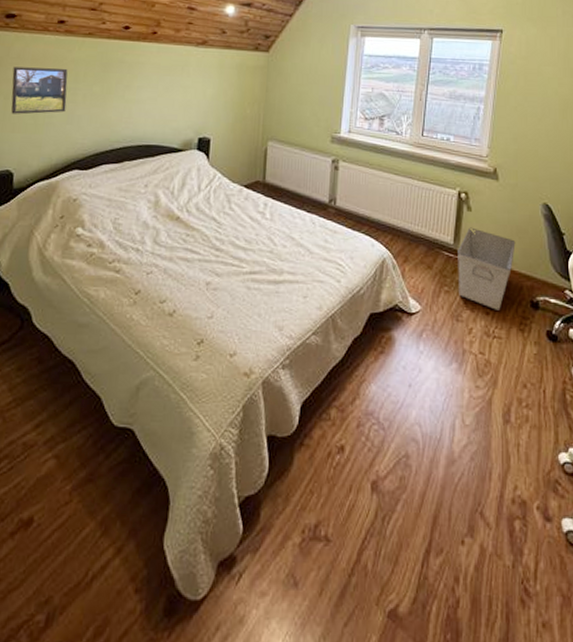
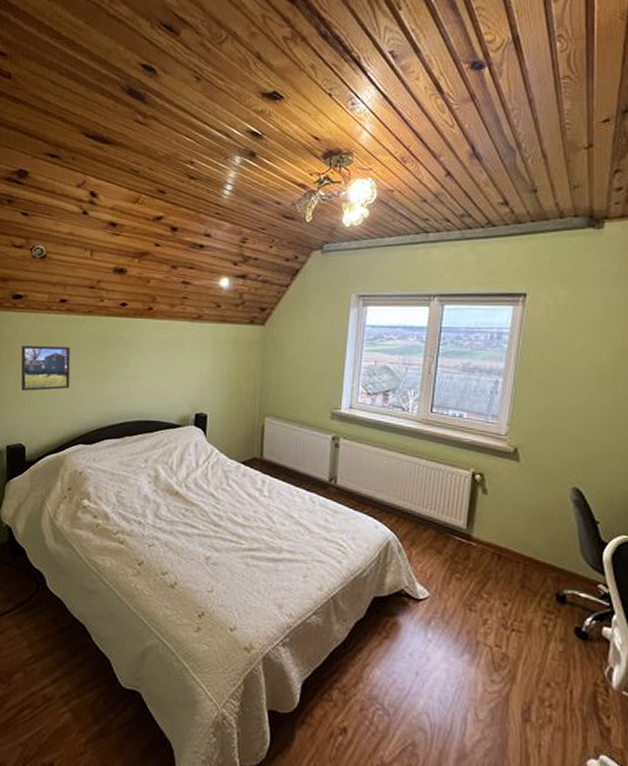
storage bin: present [458,227,516,310] -> none [471,511,539,602]

